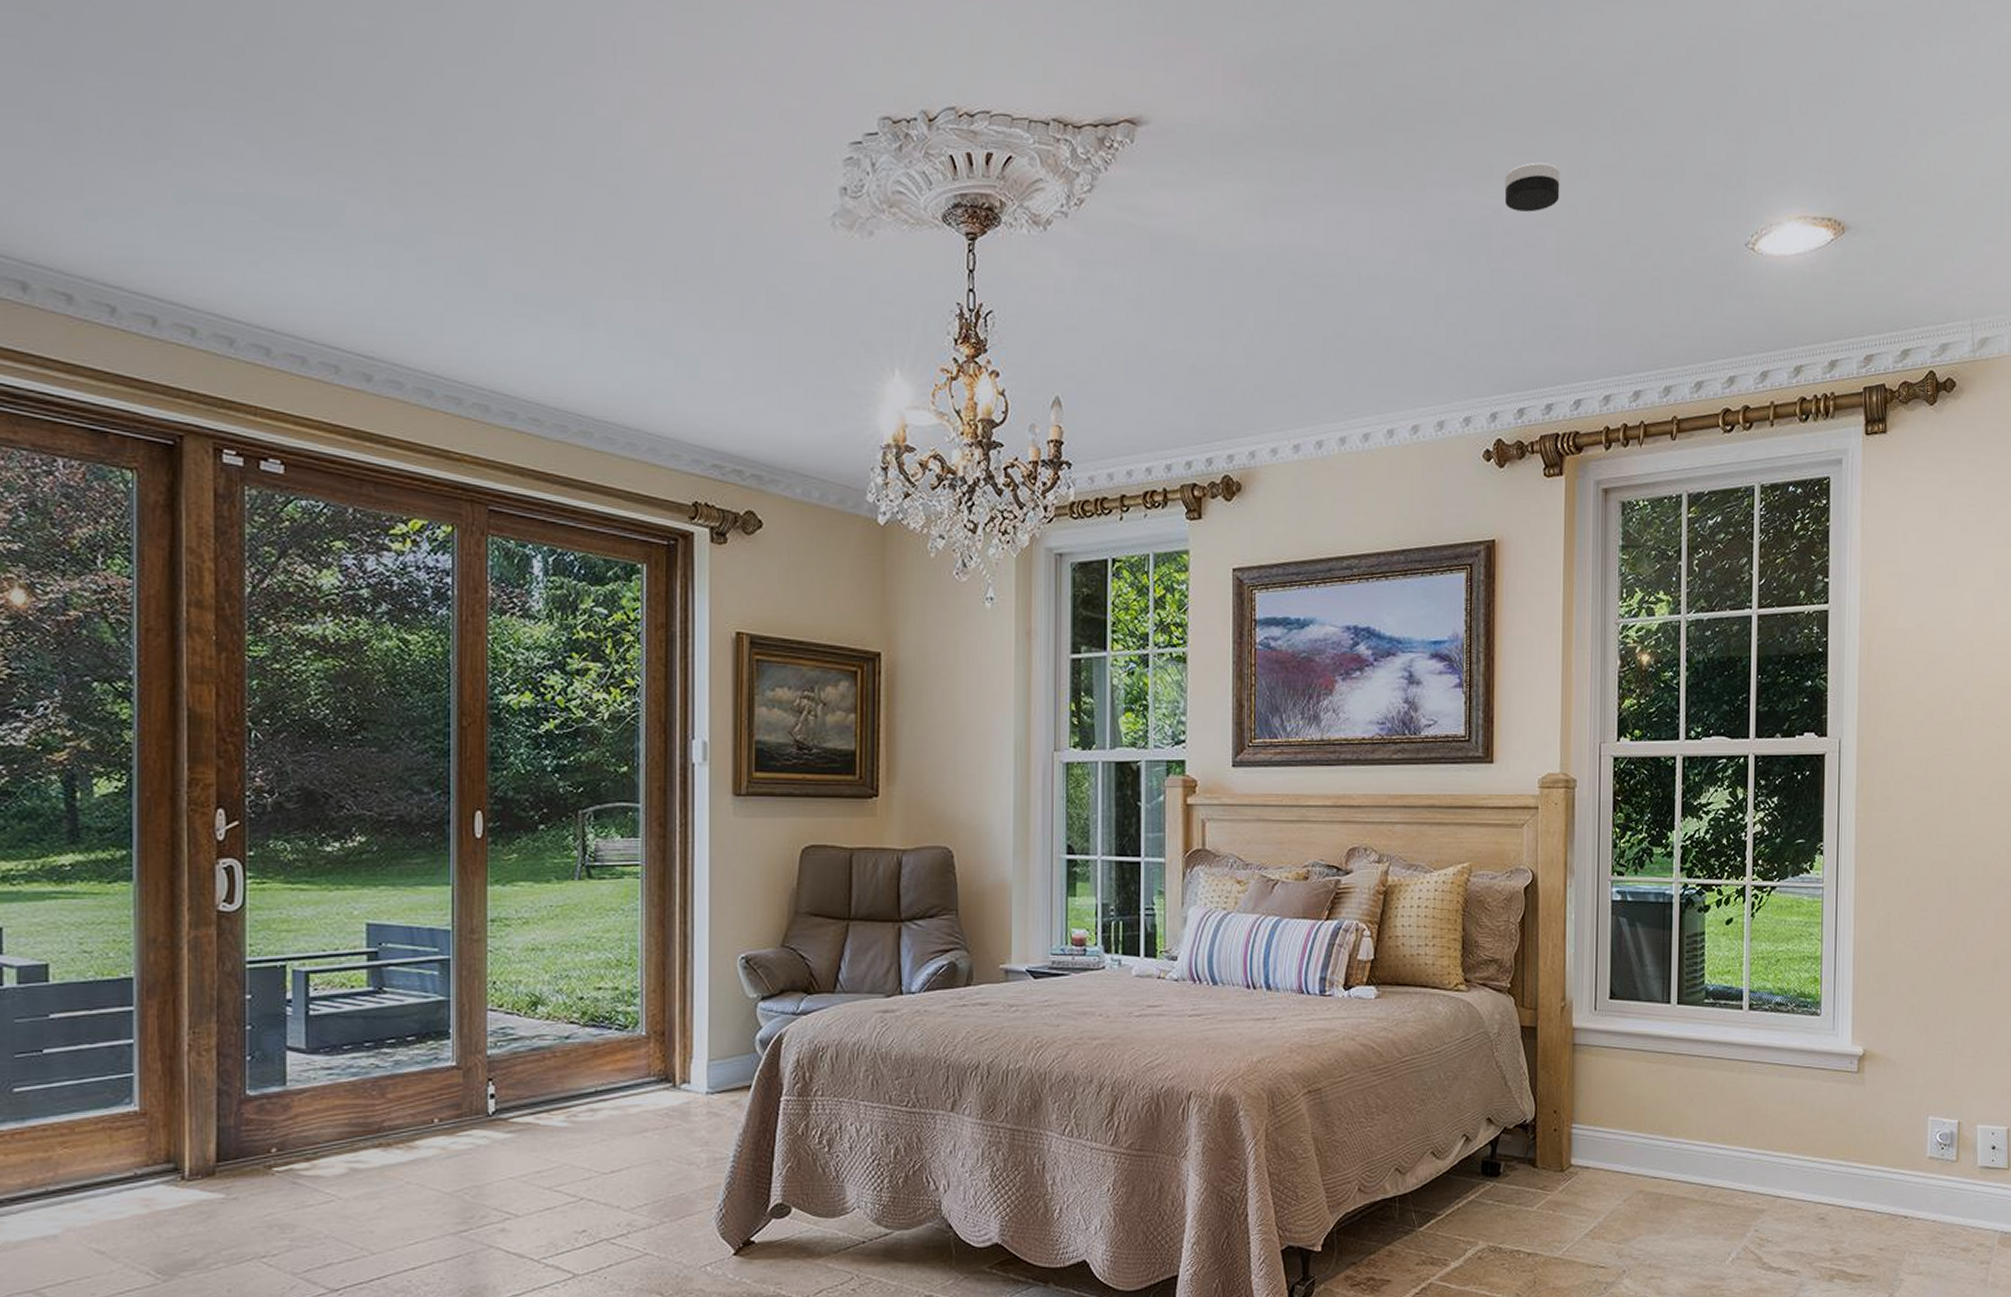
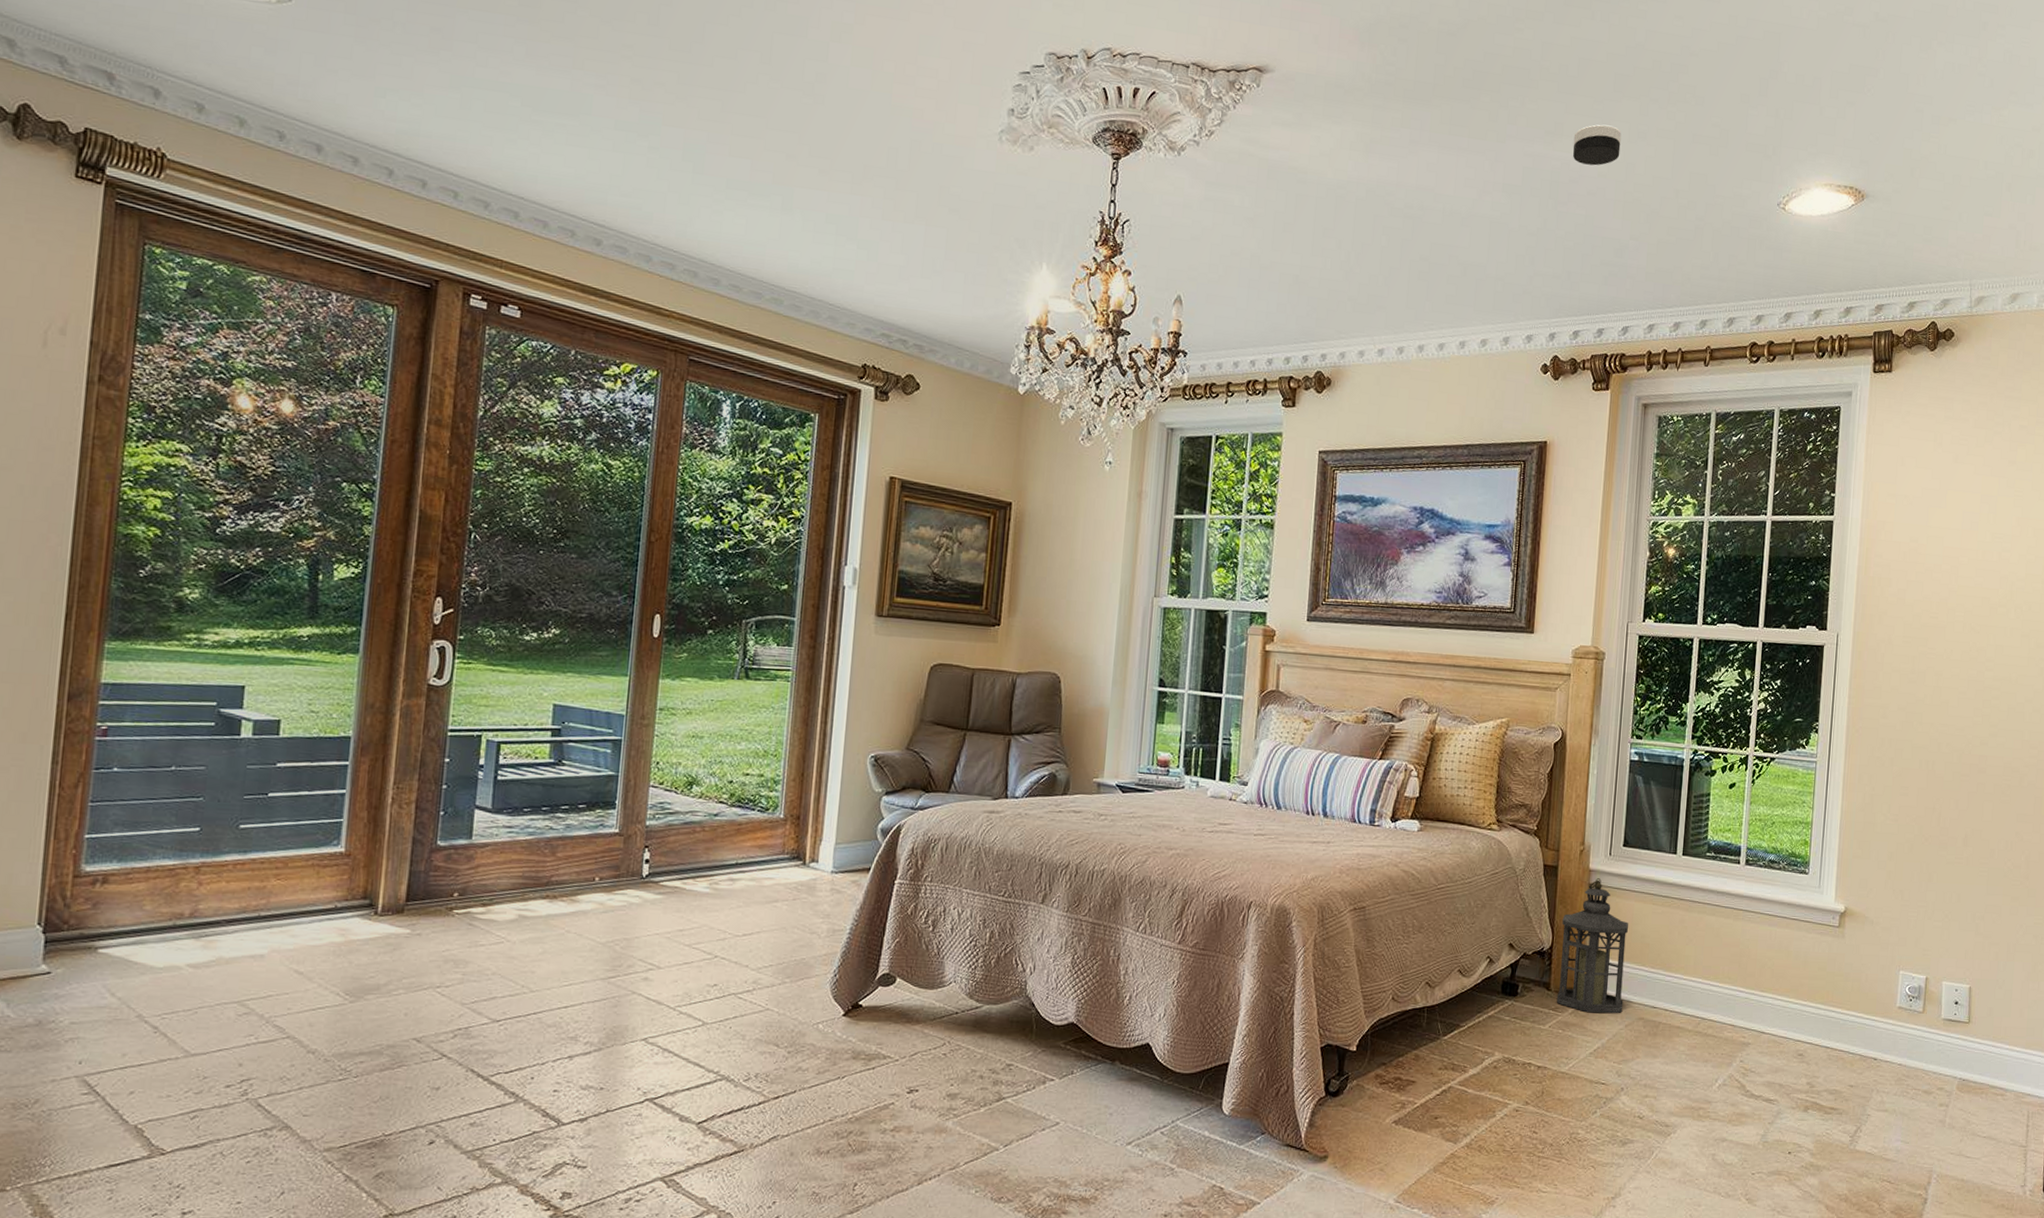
lantern: none [1544,1037,1621,1189] -> present [1556,878,1629,1014]

